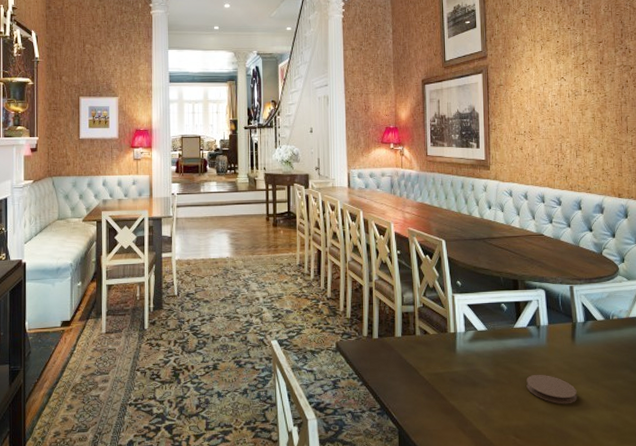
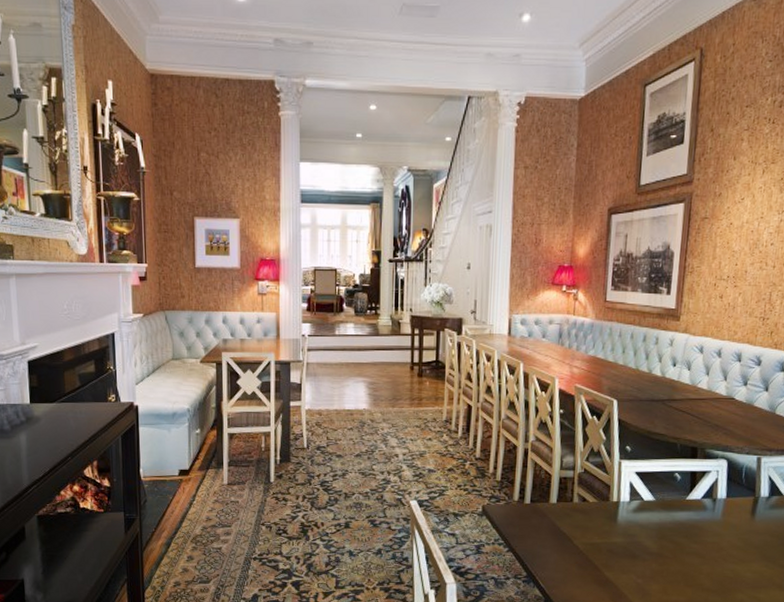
coaster: present [526,374,577,404] -> none [692,549,749,582]

